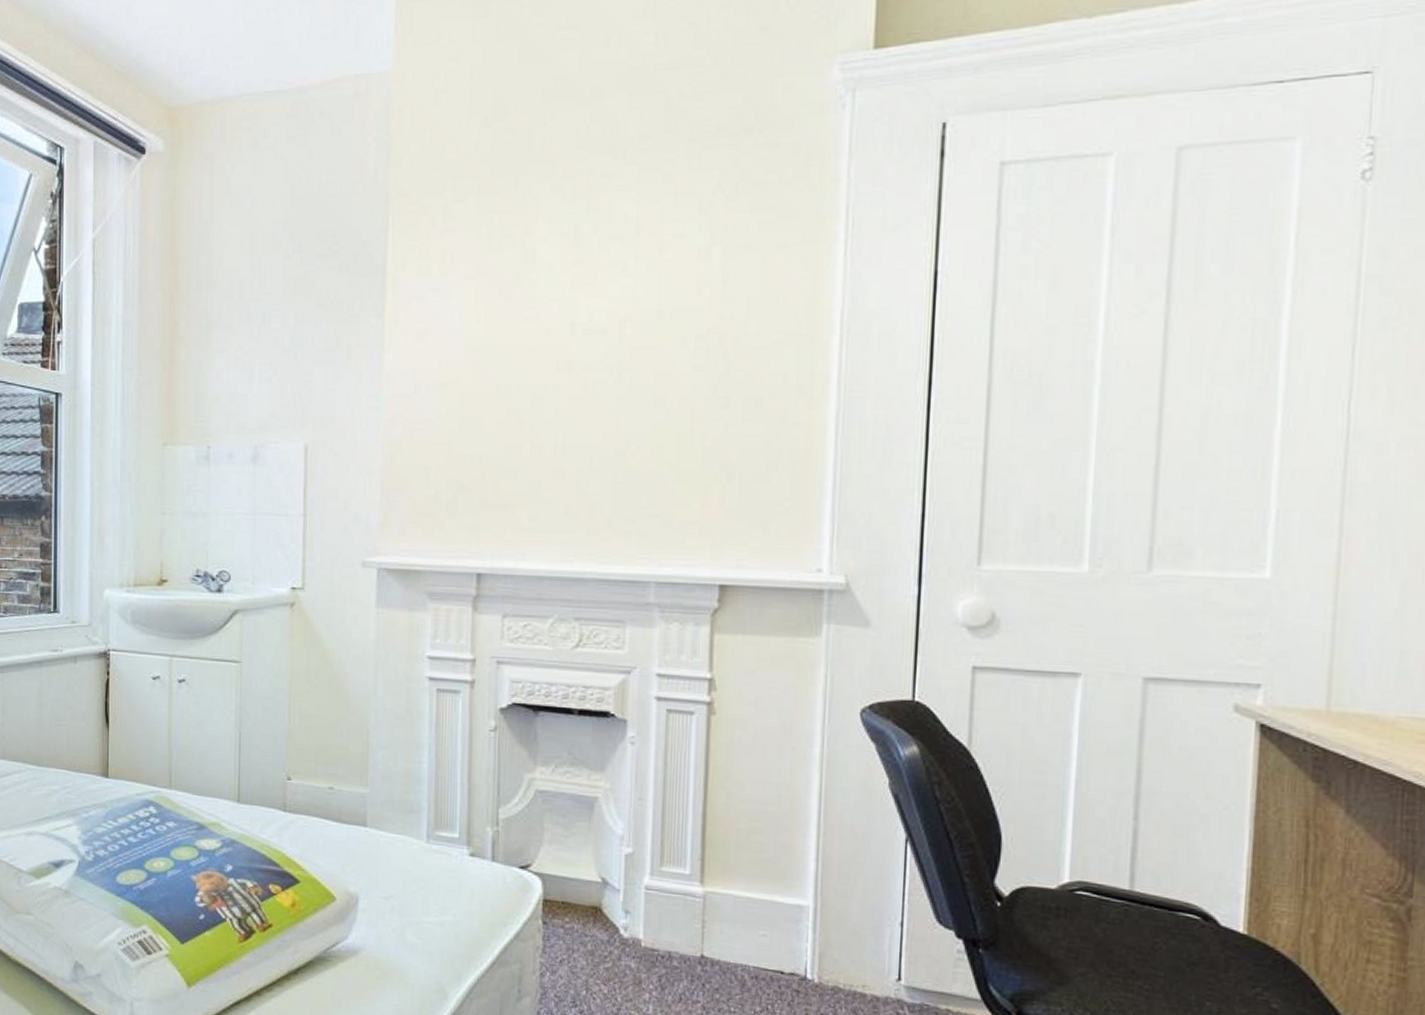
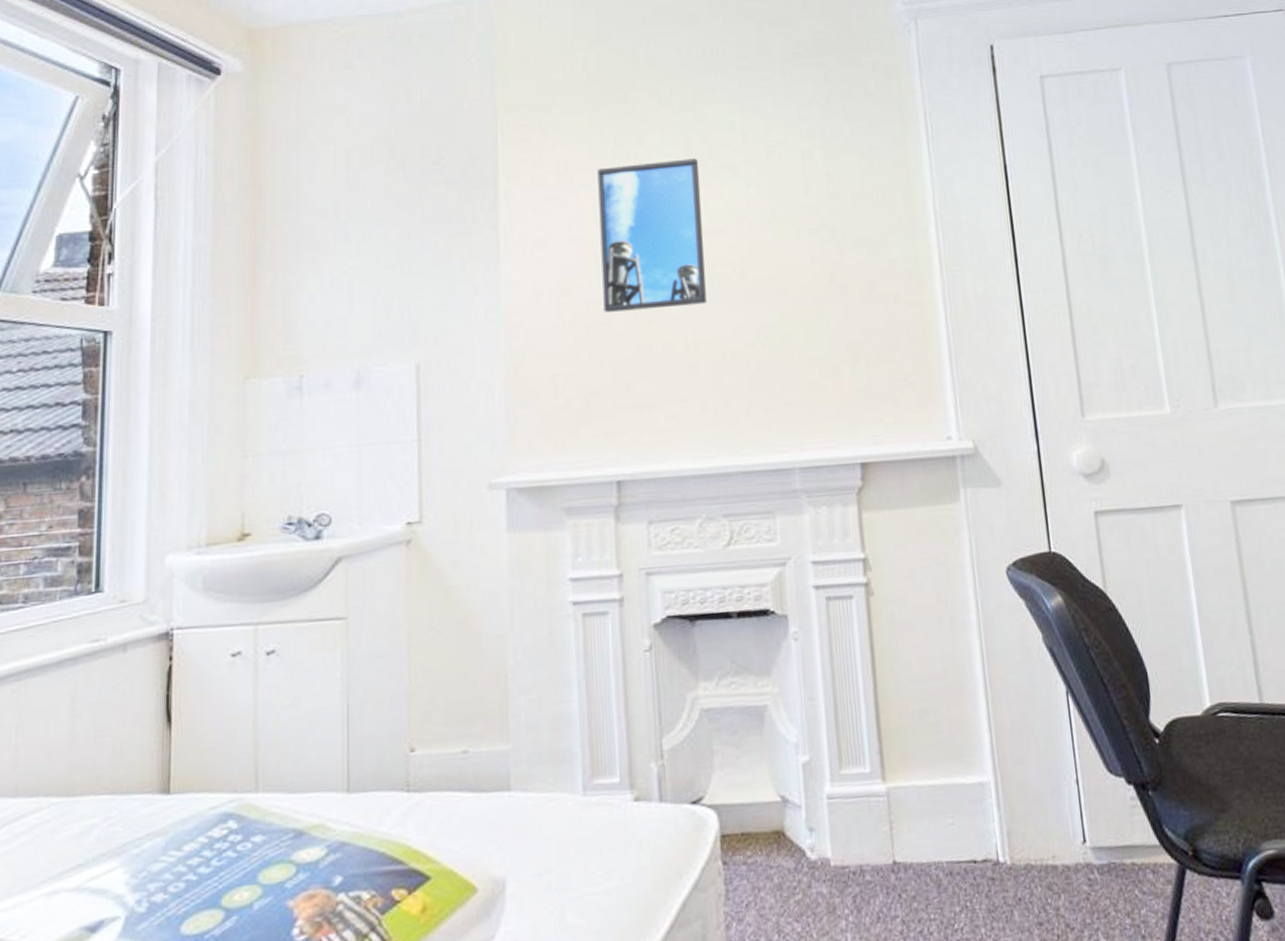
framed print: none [478,251,586,409] -> present [597,158,707,312]

